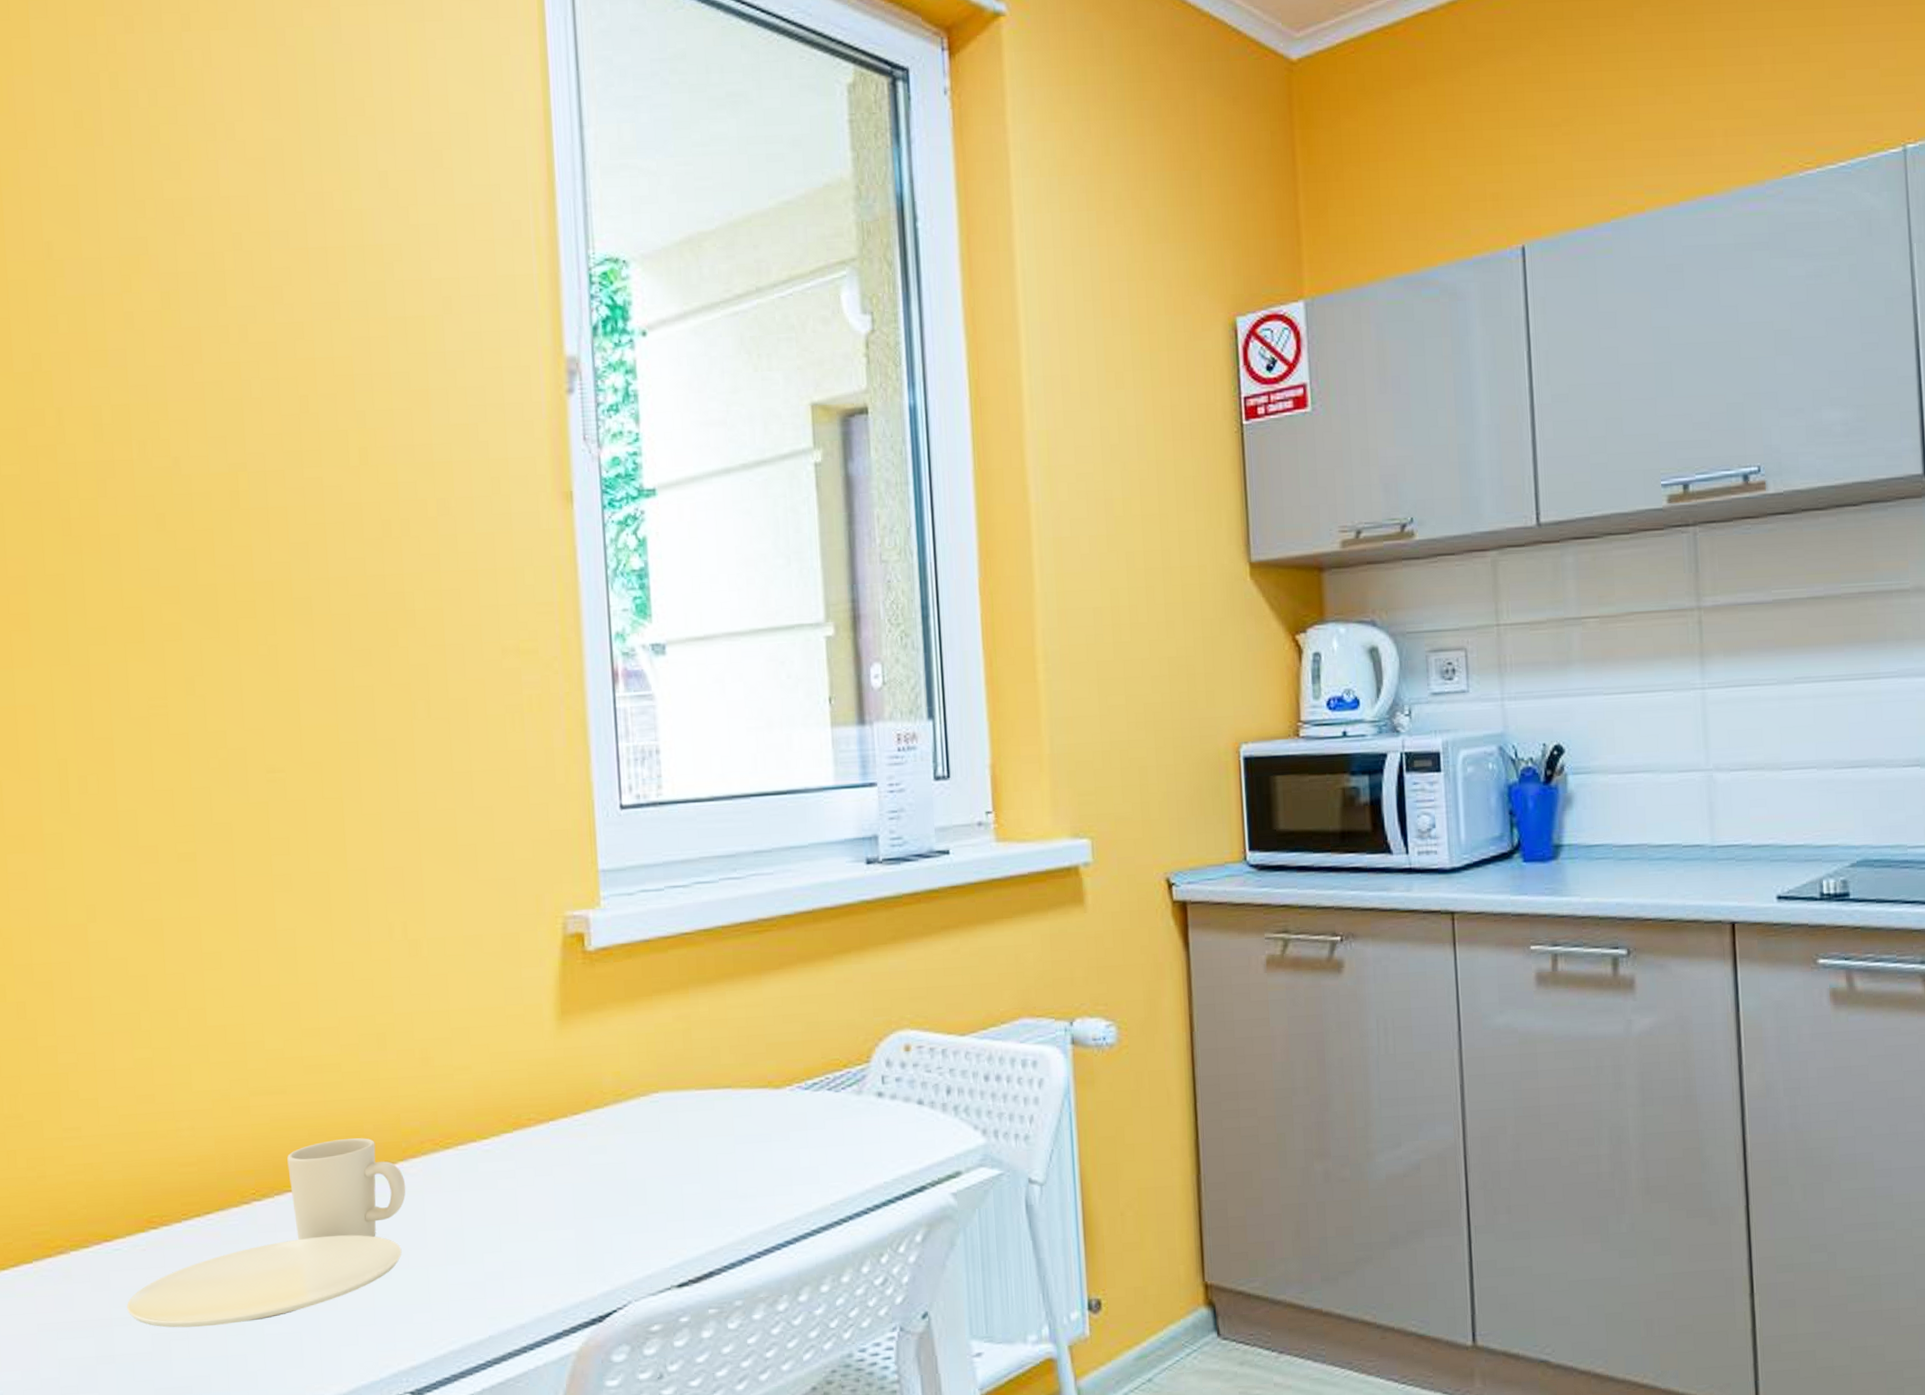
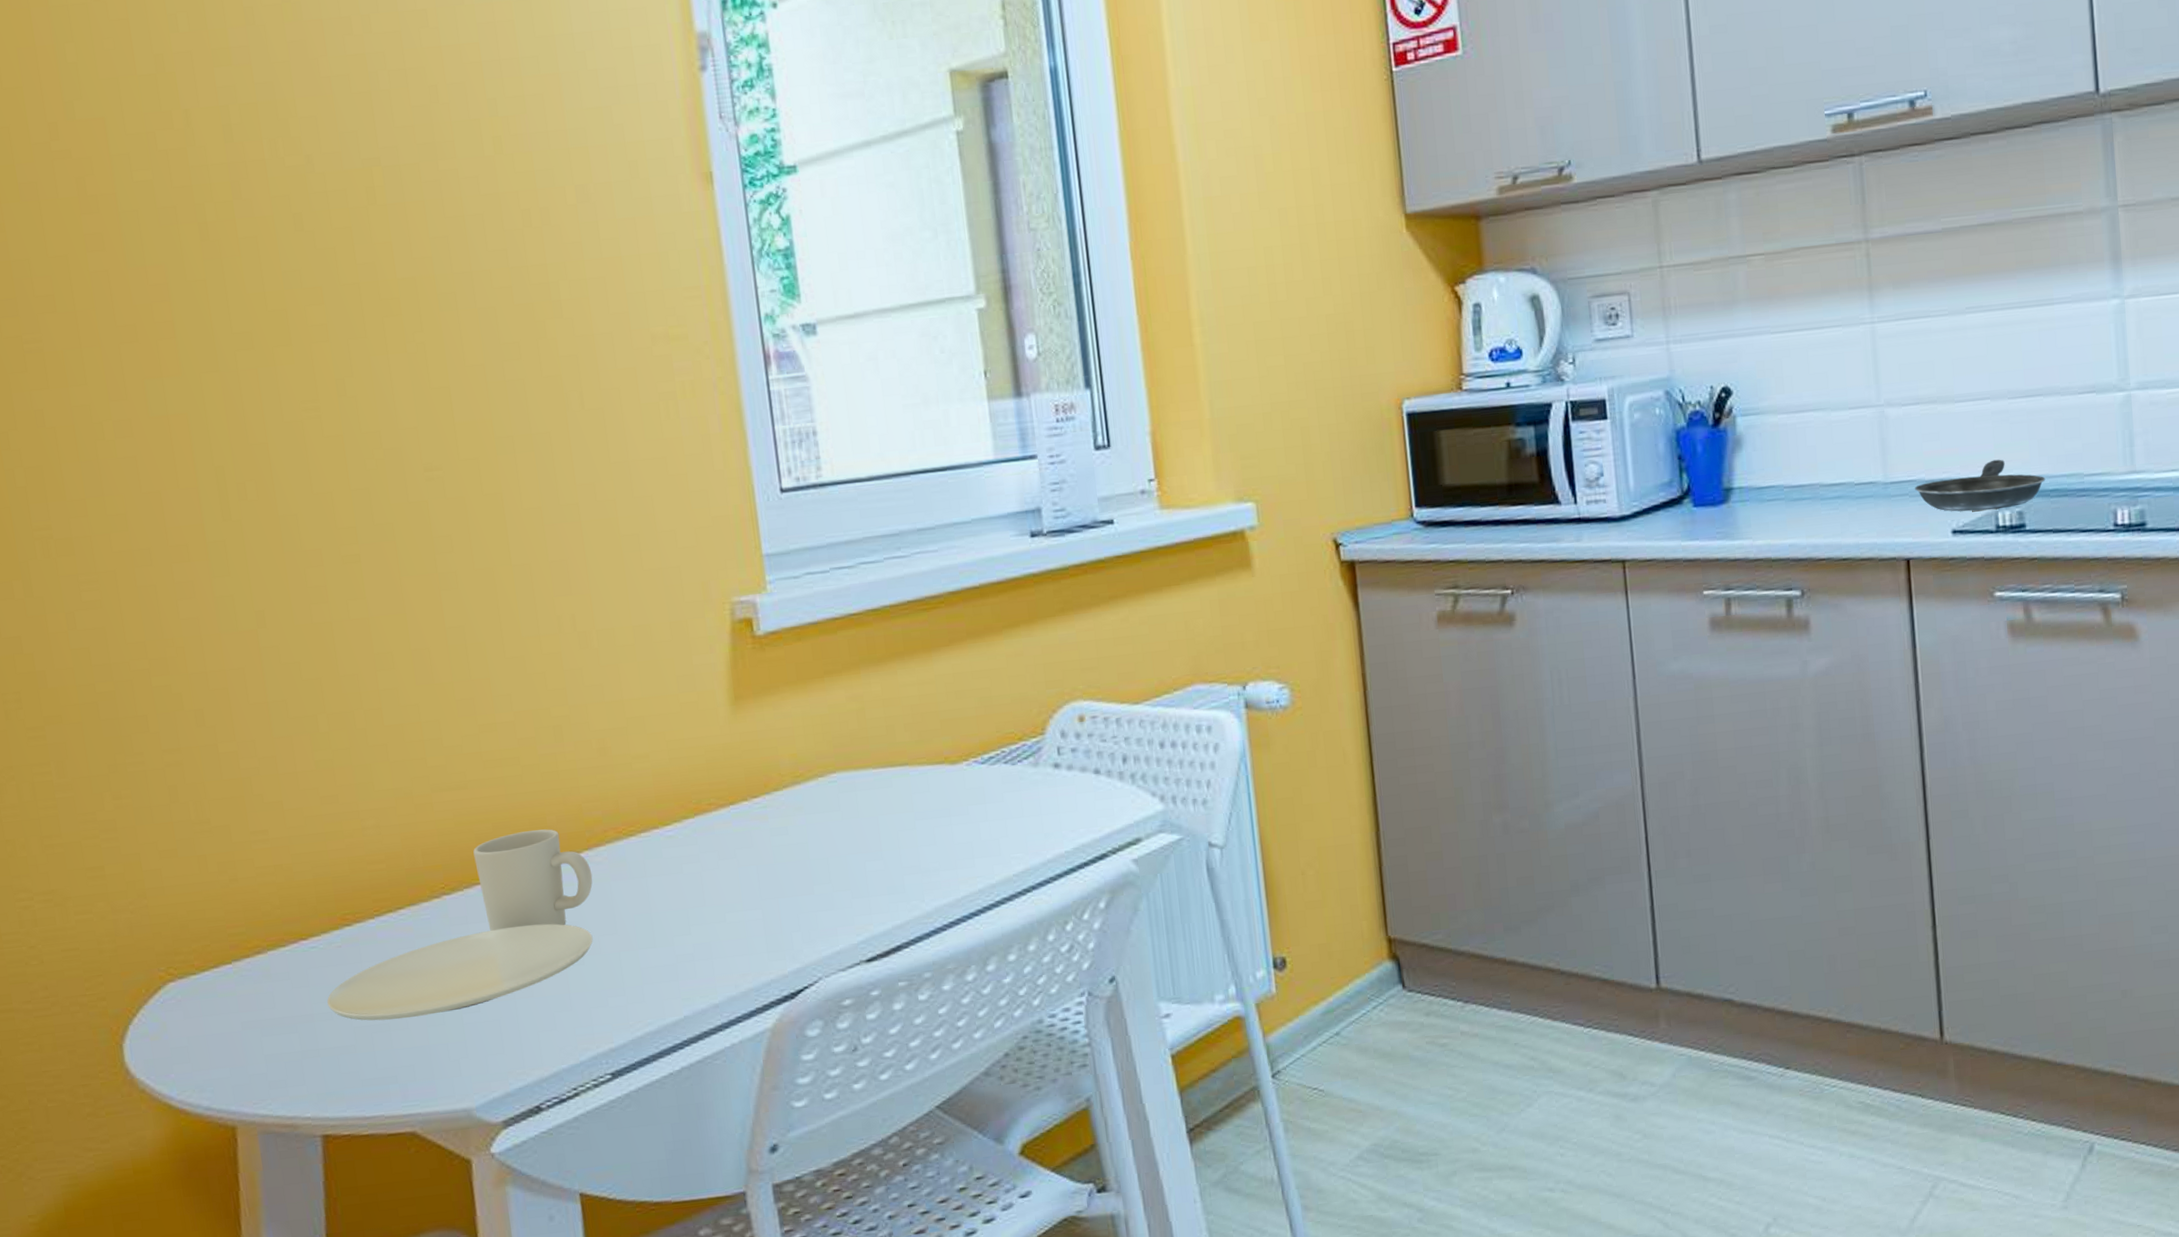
frying pan: none [1741,828,1870,878] -> present [1915,459,2046,512]

